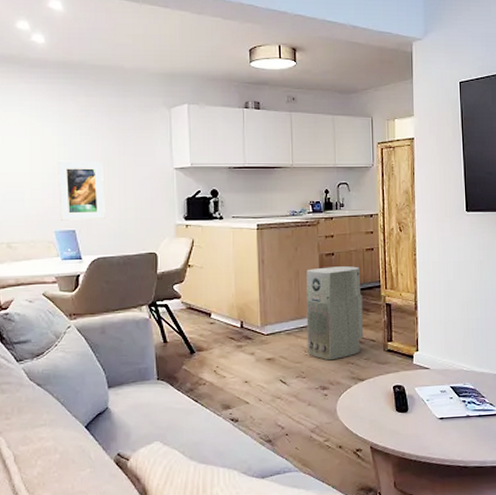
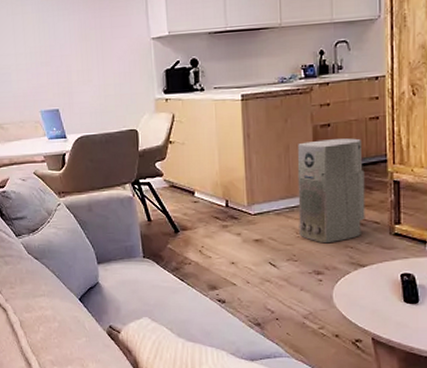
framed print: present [58,160,105,221] -> none [39,37,86,100]

